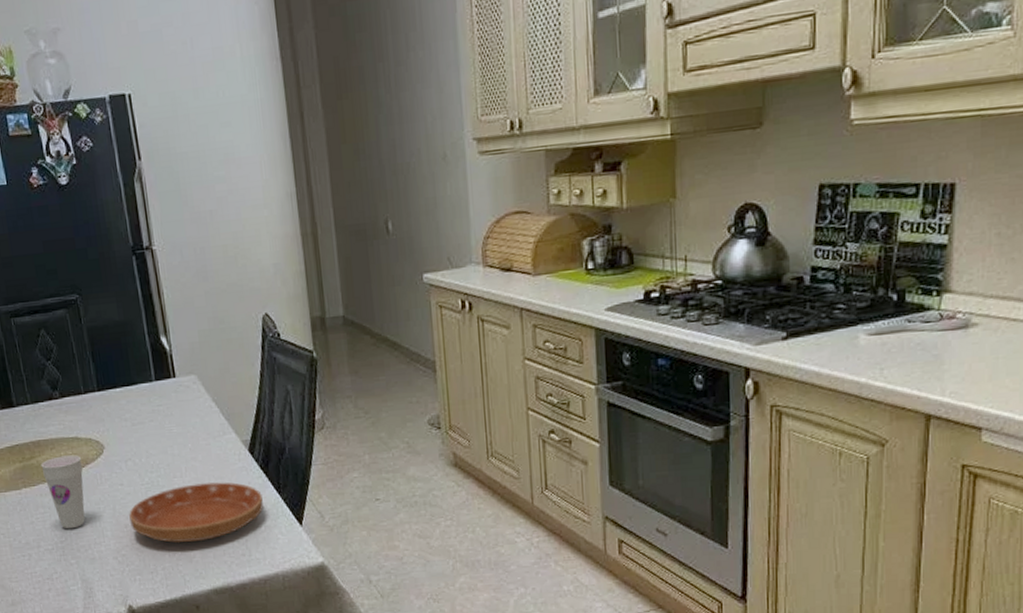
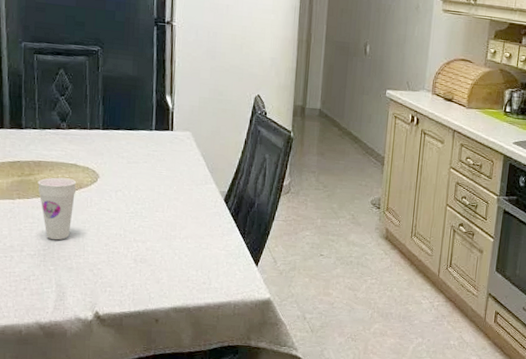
saucer: present [129,482,264,543] -> none [110,219,229,267]

